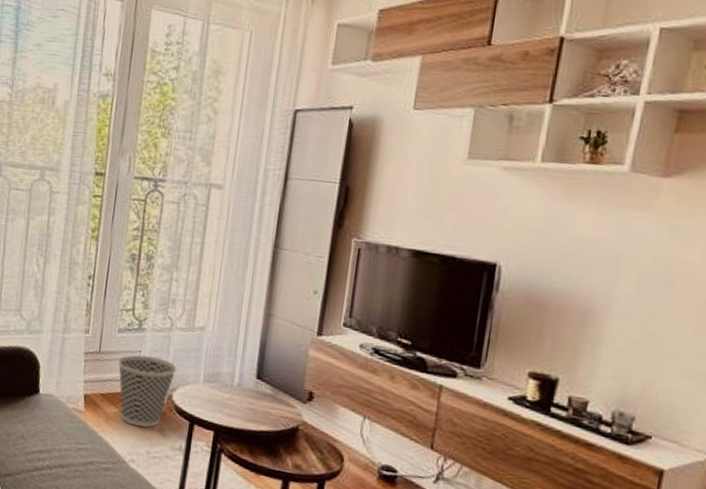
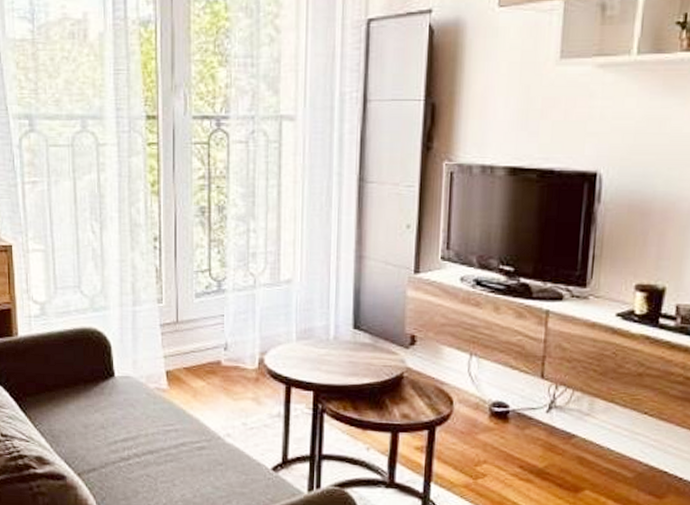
wastebasket: present [117,354,177,428] -> none [198,319,266,398]

